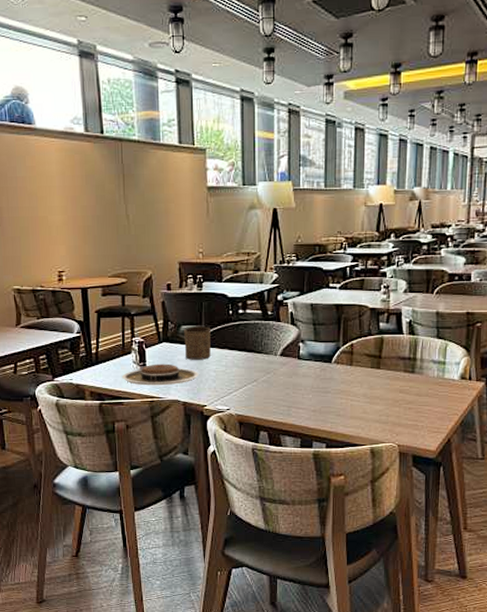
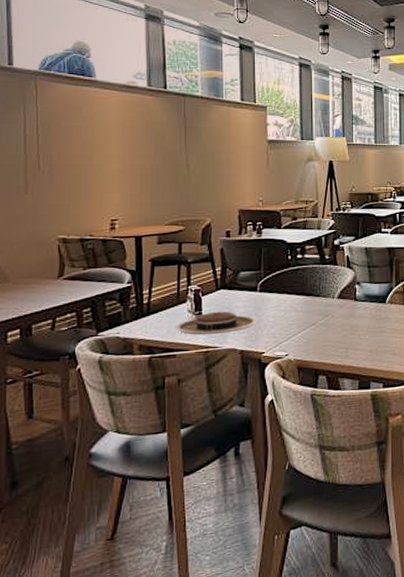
cup: present [184,326,211,360] -> none [243,272,269,306]

